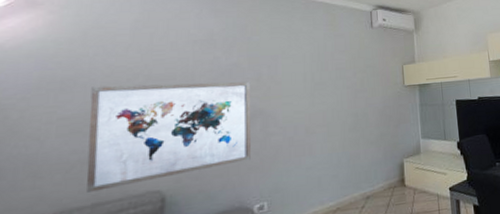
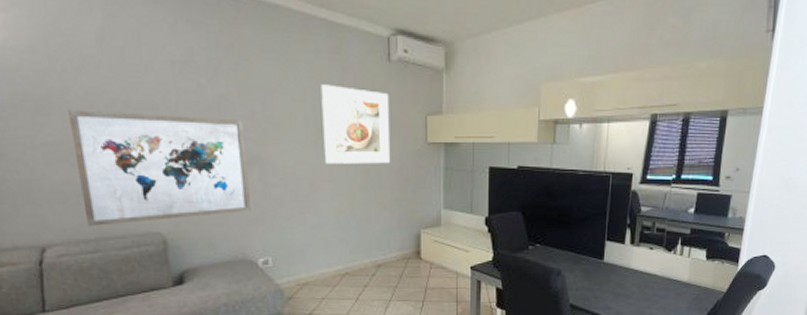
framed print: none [317,48,375,111] -> present [321,84,391,164]

